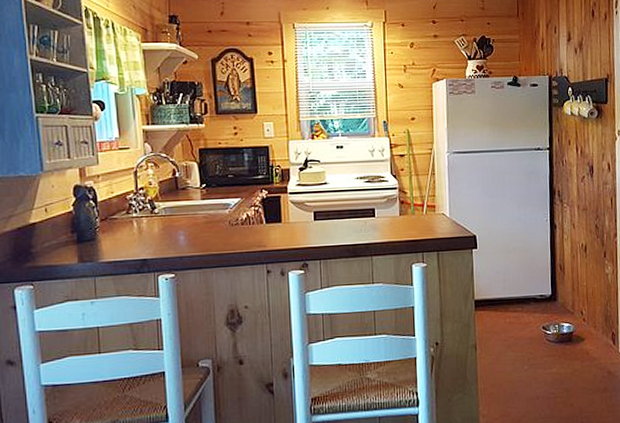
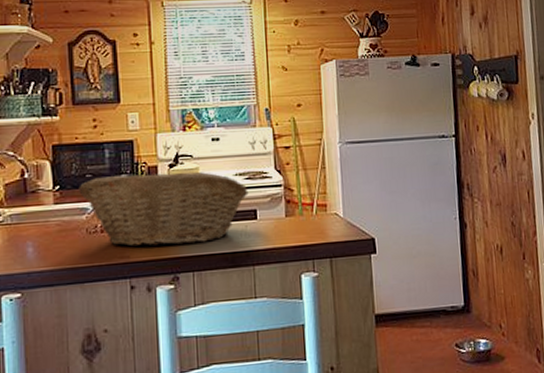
fruit basket: none [222,174,368,238] -> present [78,172,249,247]

